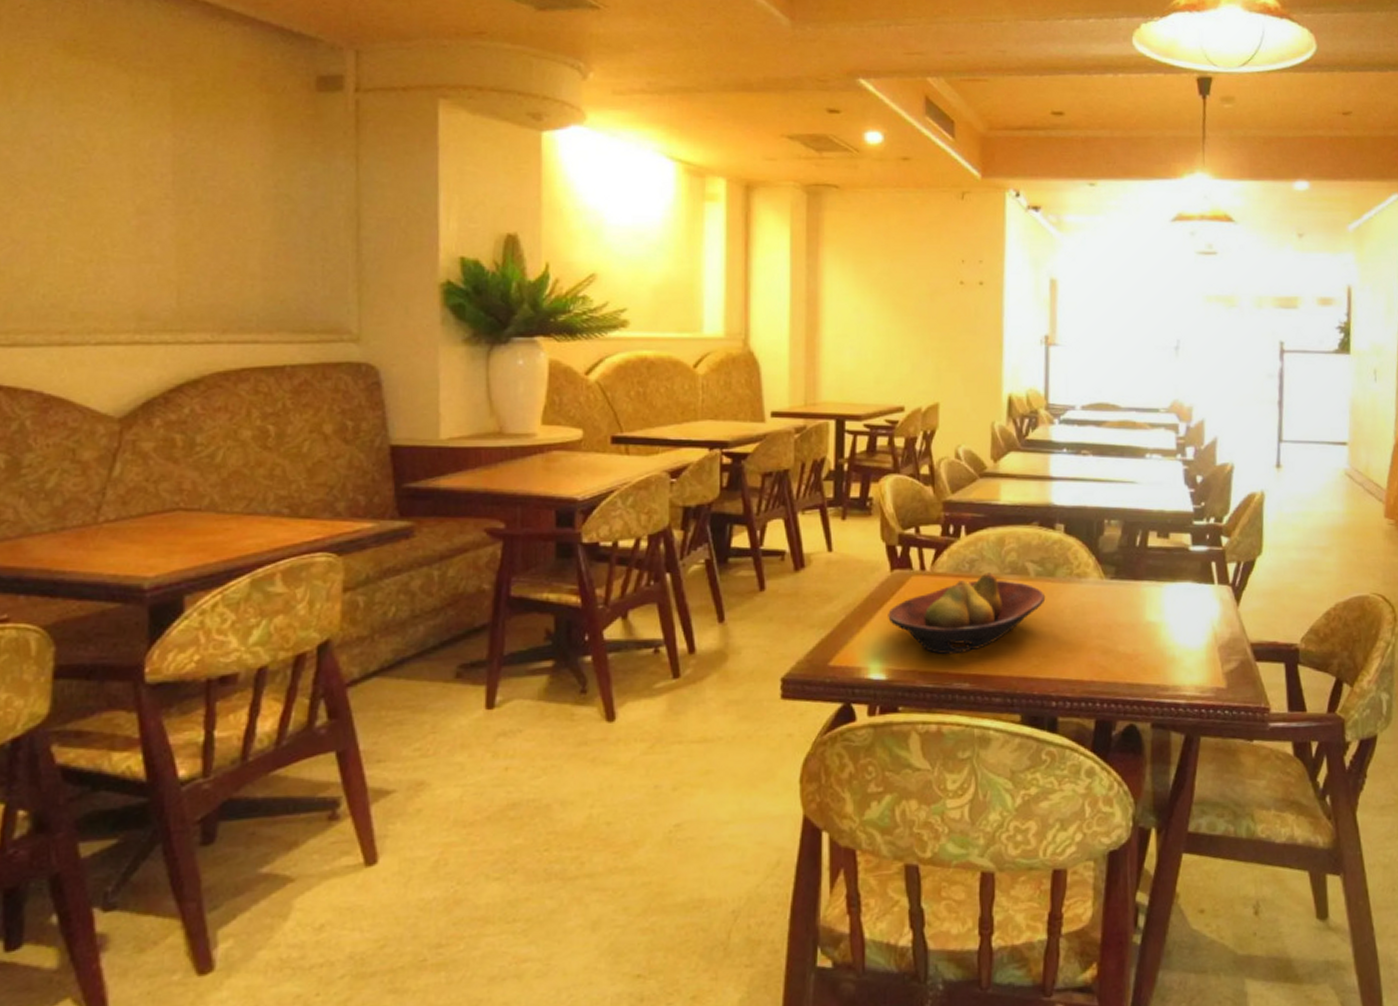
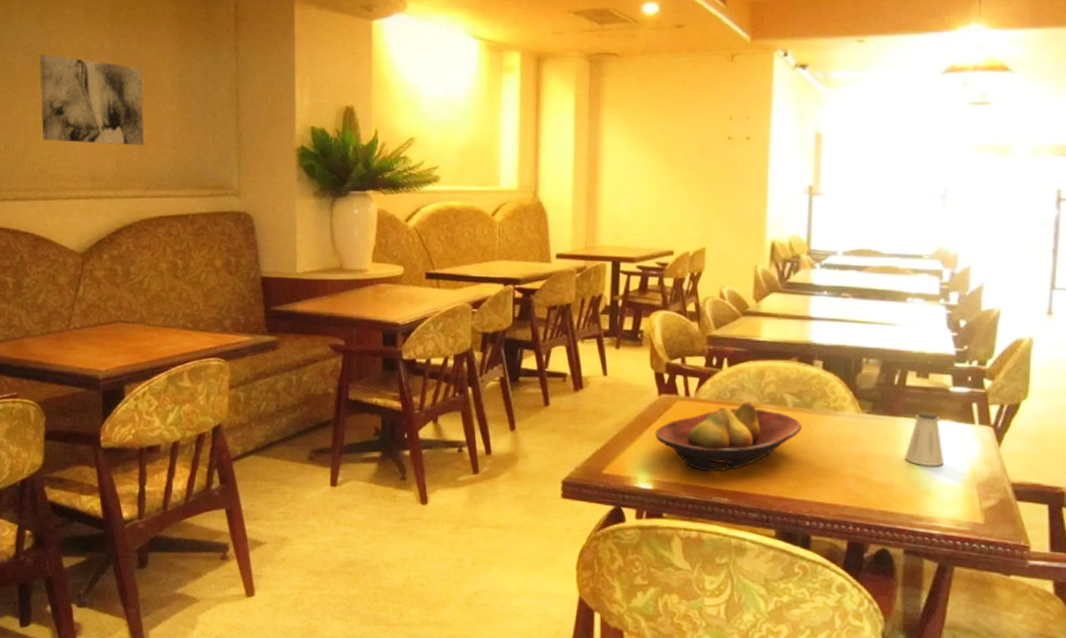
wall art: none [57,148,220,275] -> present [39,53,144,145]
saltshaker: none [1148,573,1186,633] -> present [904,411,944,467]

